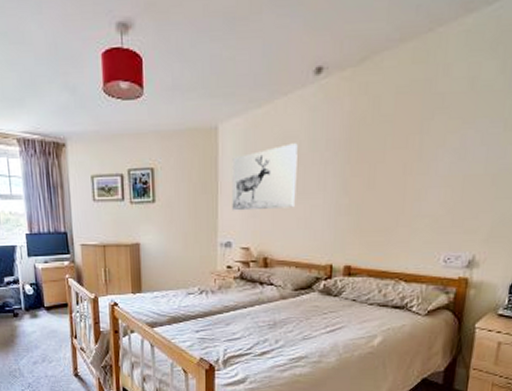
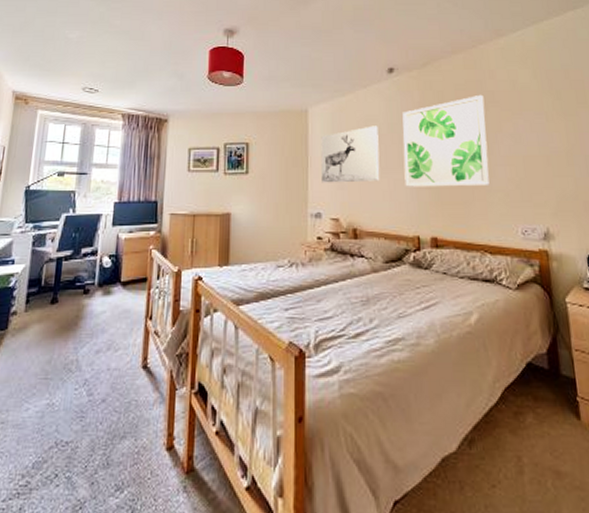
wall art: none [322,98,431,214] -> present [402,94,490,187]

